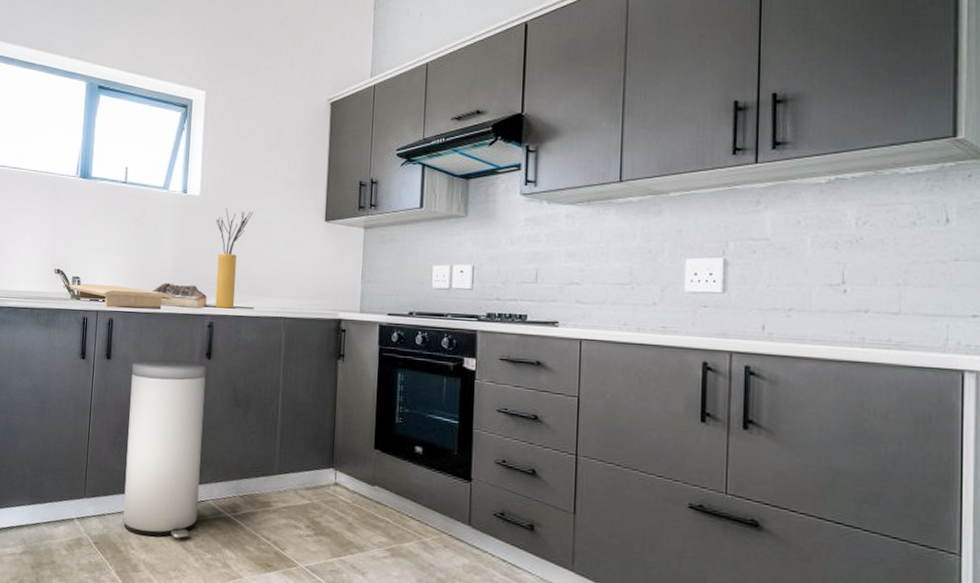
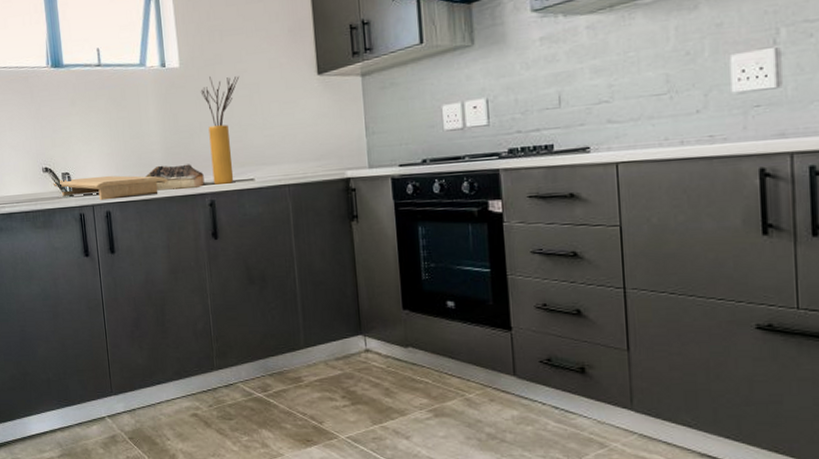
pedal bin: present [122,359,206,539] -> none [137,243,229,425]

